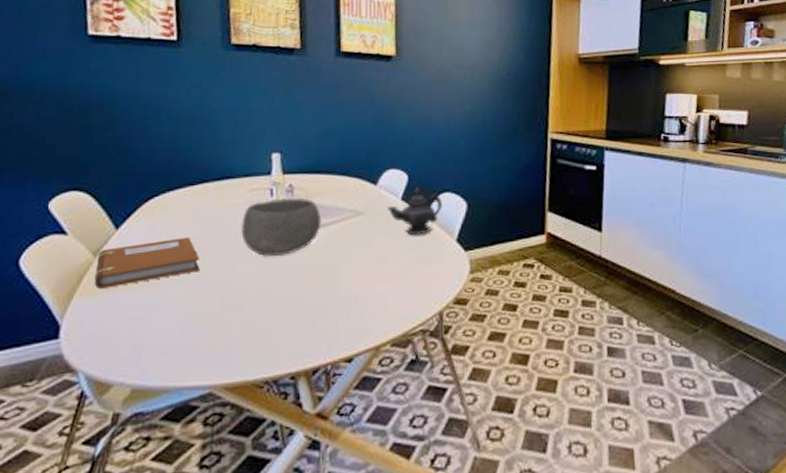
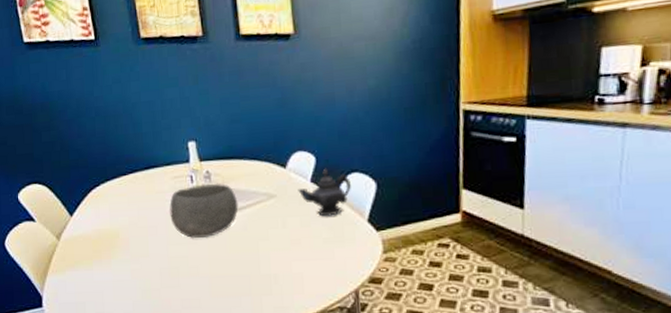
notebook: present [94,237,200,289] -> none [60,222,140,267]

